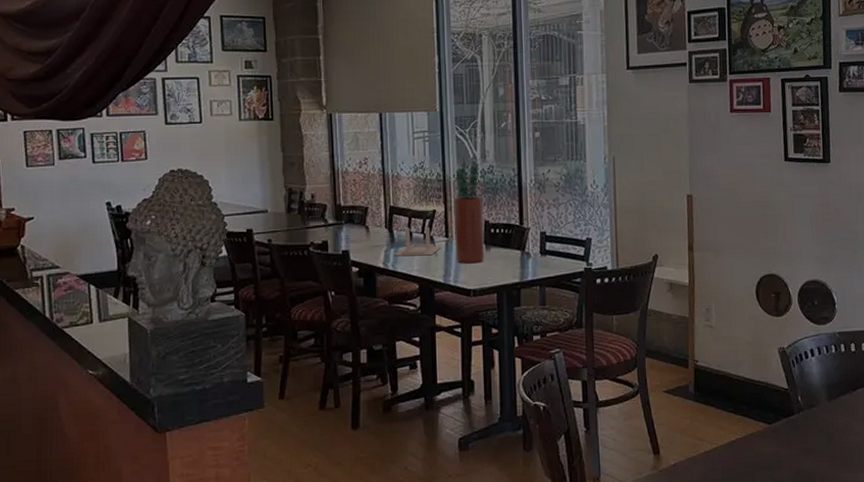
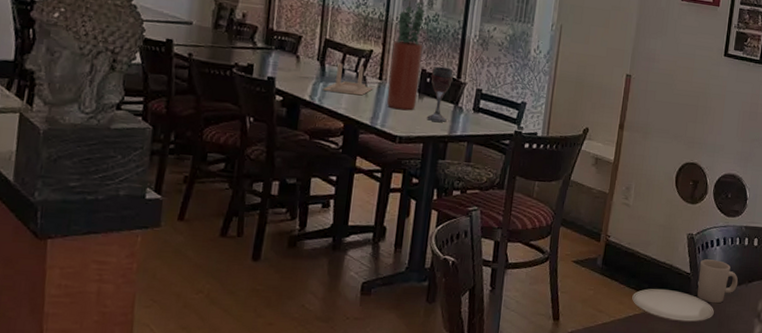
cup: none [494,215,516,270] -> present [426,66,454,122]
plate: none [731,408,821,441] -> present [632,288,714,323]
mug: none [797,371,842,418] -> present [697,259,739,304]

